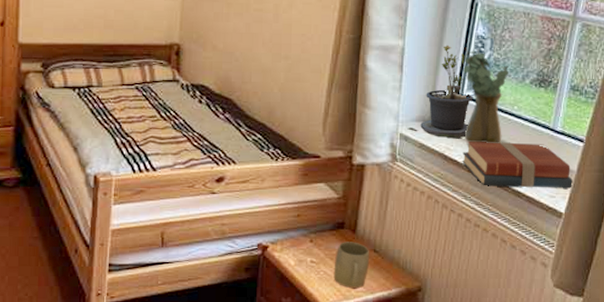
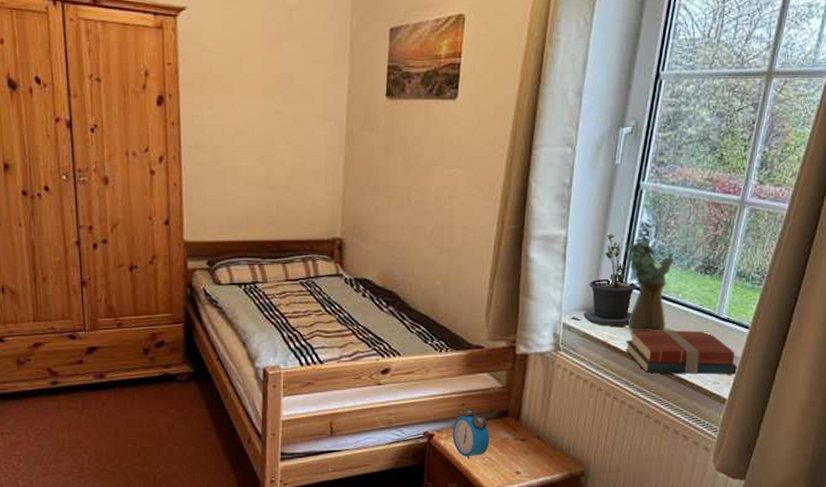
alarm clock: none [287,218,326,273] -> present [452,407,490,459]
mug: present [333,242,370,288] -> none [498,429,534,473]

